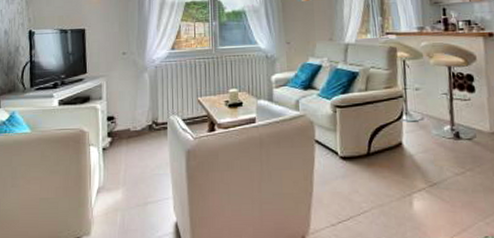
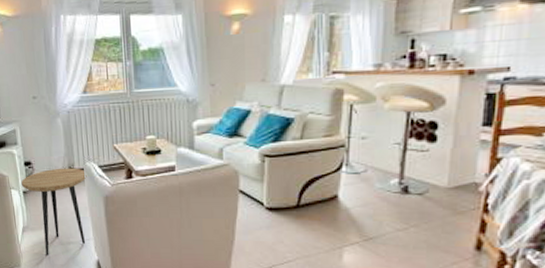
side table: none [101,122,170,219] -> present [21,168,87,255]

